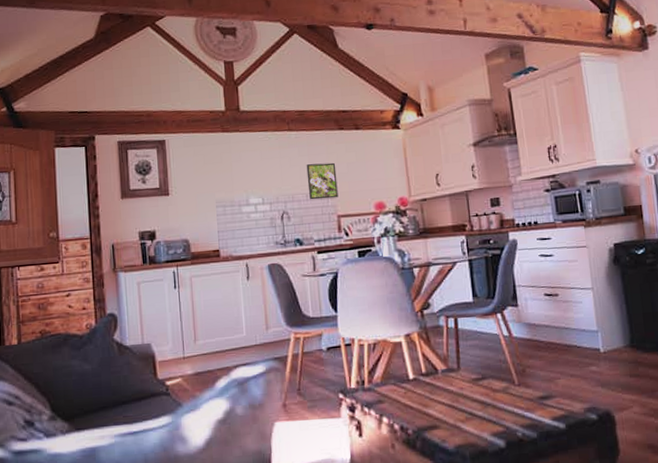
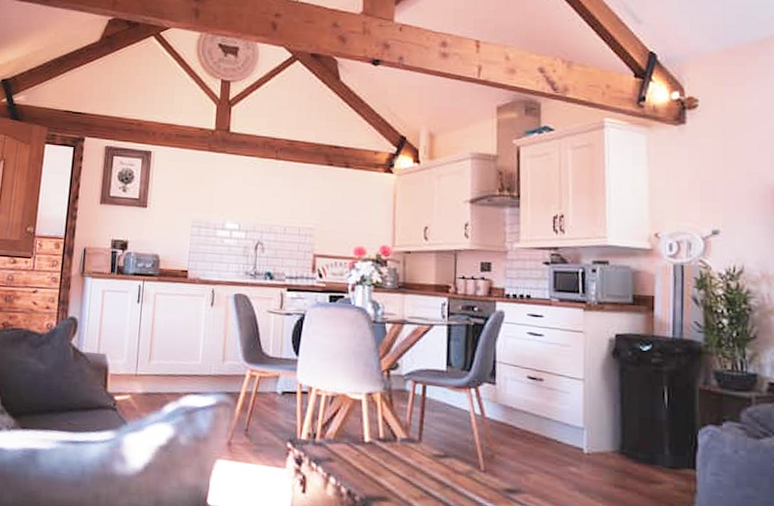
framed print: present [306,162,338,200] -> none [287,197,320,236]

